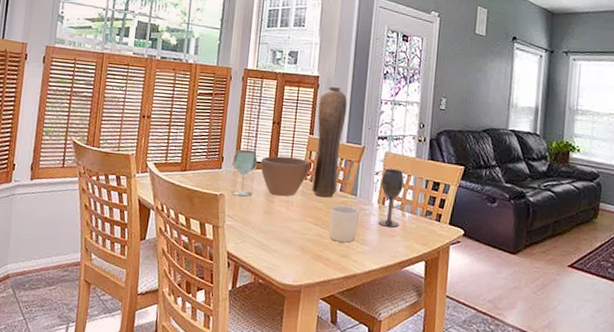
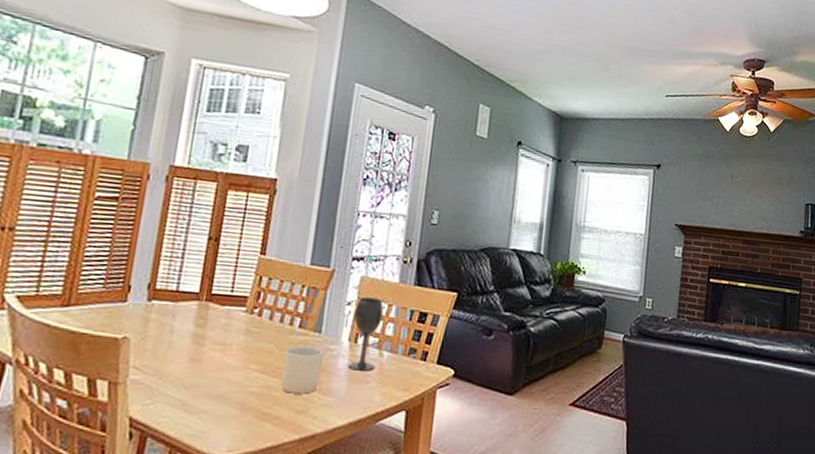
wine glass: present [232,149,258,197] -> none [142,274,183,340]
bowl: present [260,156,310,197] -> none [186,283,260,338]
vase: present [311,87,348,198] -> none [259,193,314,337]

